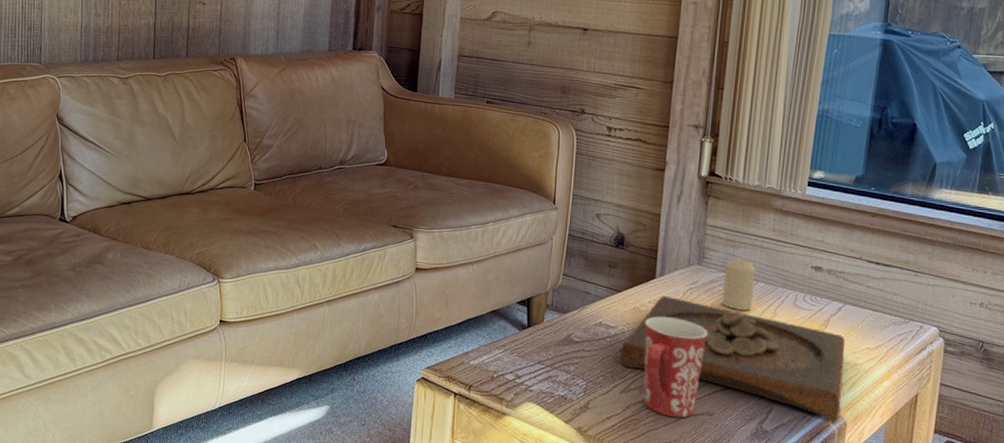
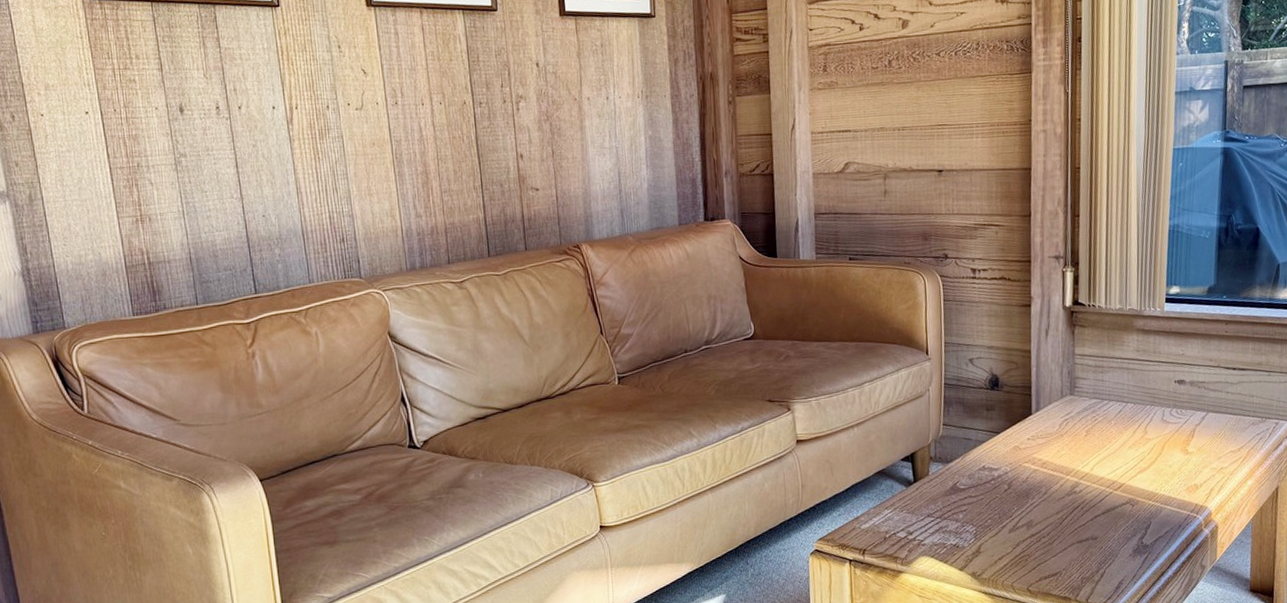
wooden tray: present [620,295,845,421] -> none [1005,430,1211,525]
mug: present [644,316,708,418] -> none [1025,450,1086,547]
candle: present [722,258,756,311] -> none [1095,382,1125,434]

